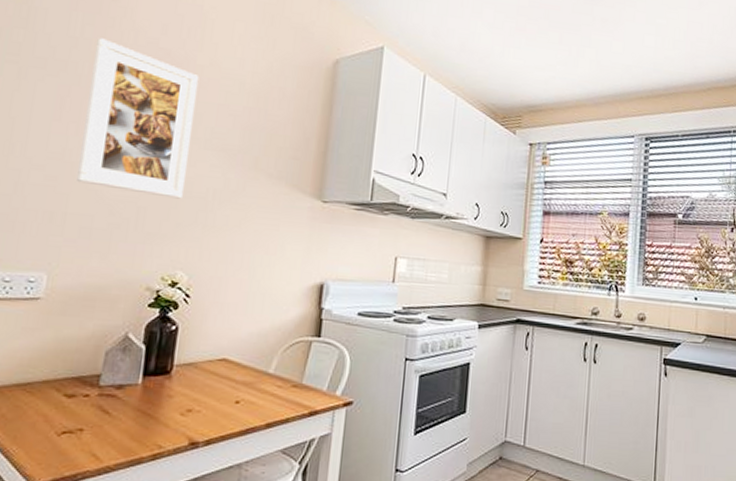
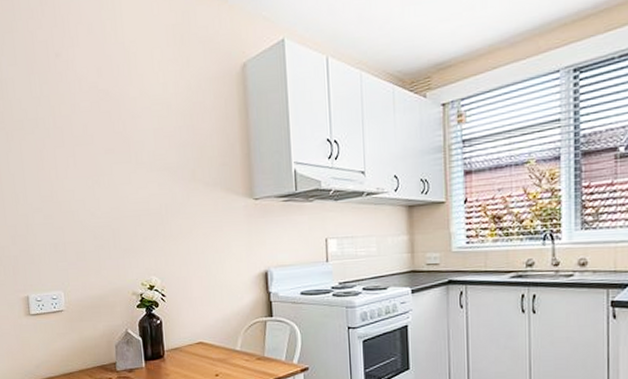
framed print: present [75,38,200,199] -> none [53,92,143,218]

